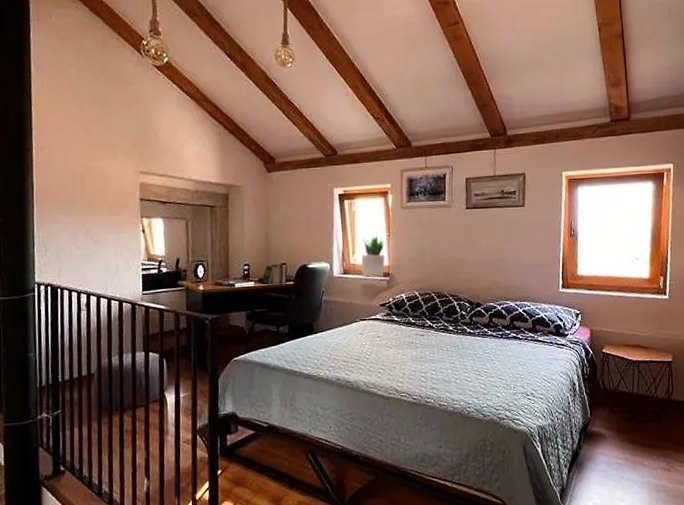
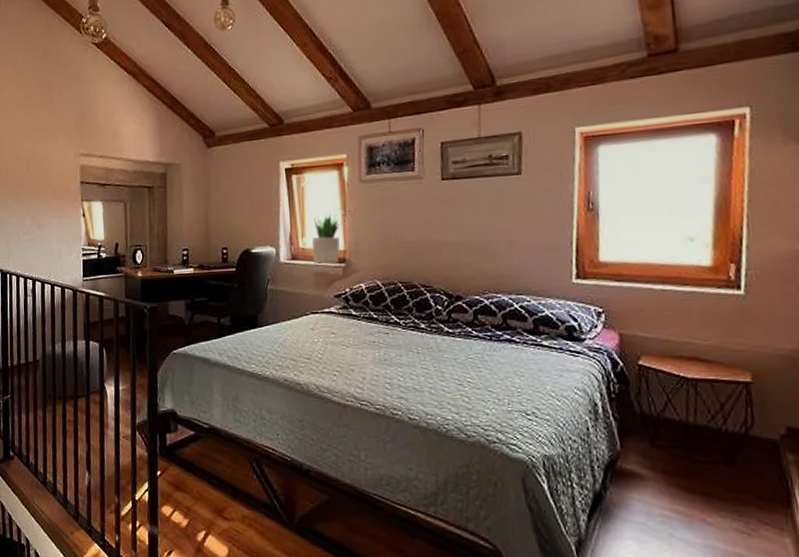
books: present [261,264,288,286] -> none [201,248,229,273]

